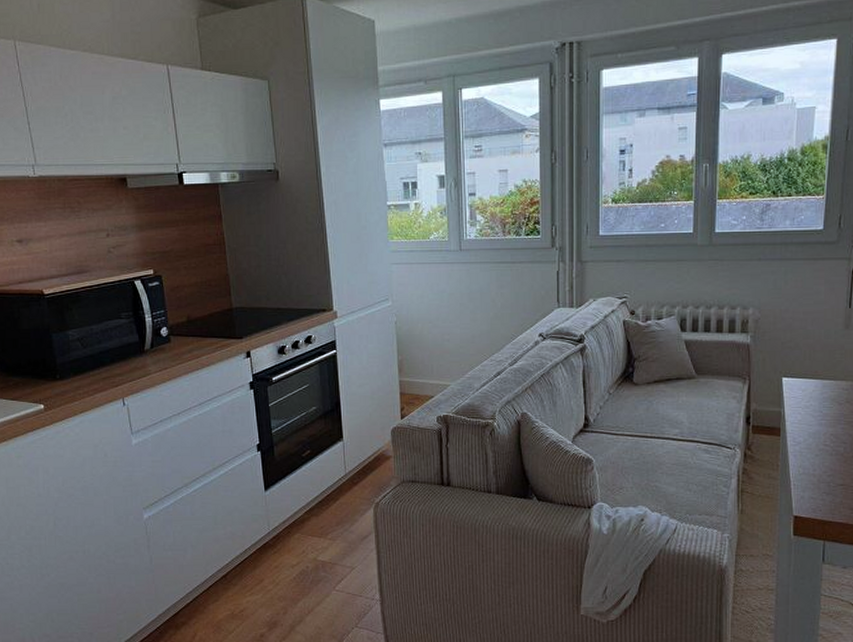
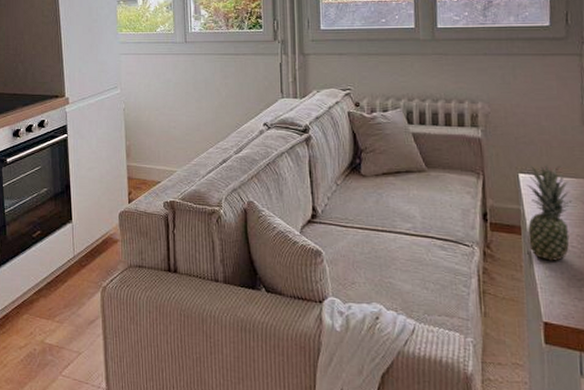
fruit: none [786,368,829,459] -> present [526,164,573,261]

